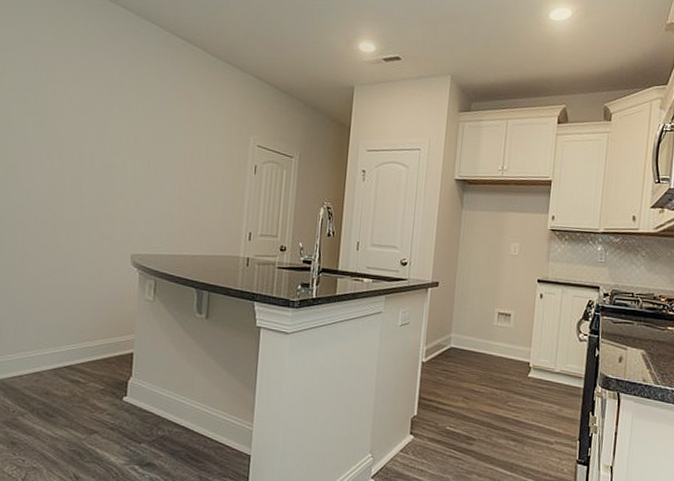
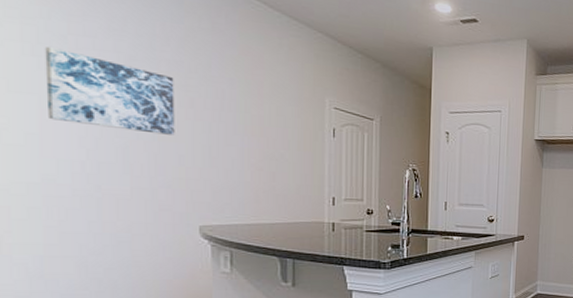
wall art: none [25,93,124,170] -> present [44,46,175,135]

